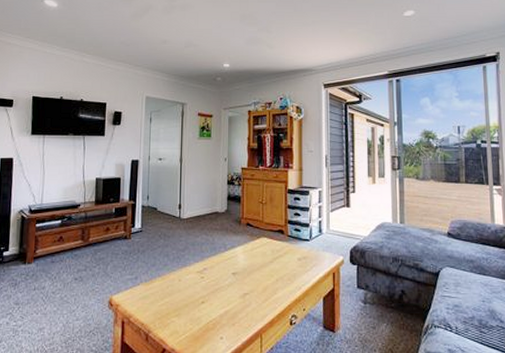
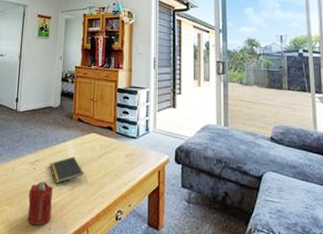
candle: none [197,290,224,335] -> present [27,181,54,226]
notepad: none [218,263,256,292] -> present [49,156,84,184]

